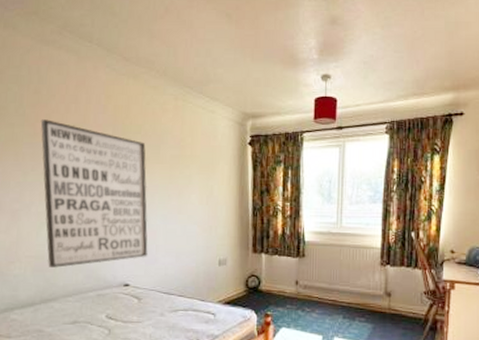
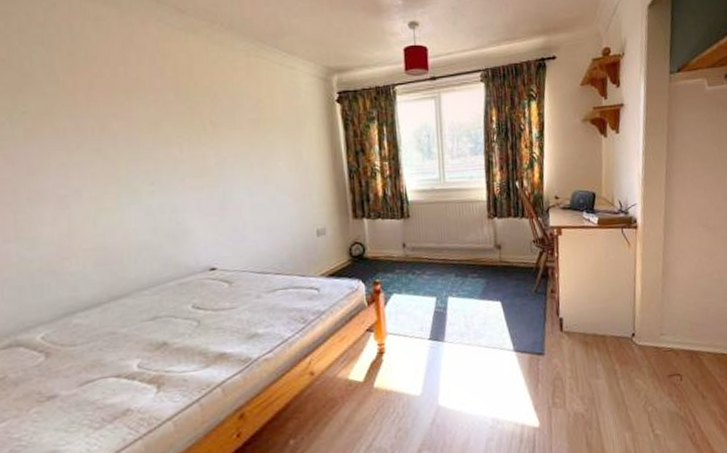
wall art: present [40,119,148,268] -> none [81,86,234,259]

